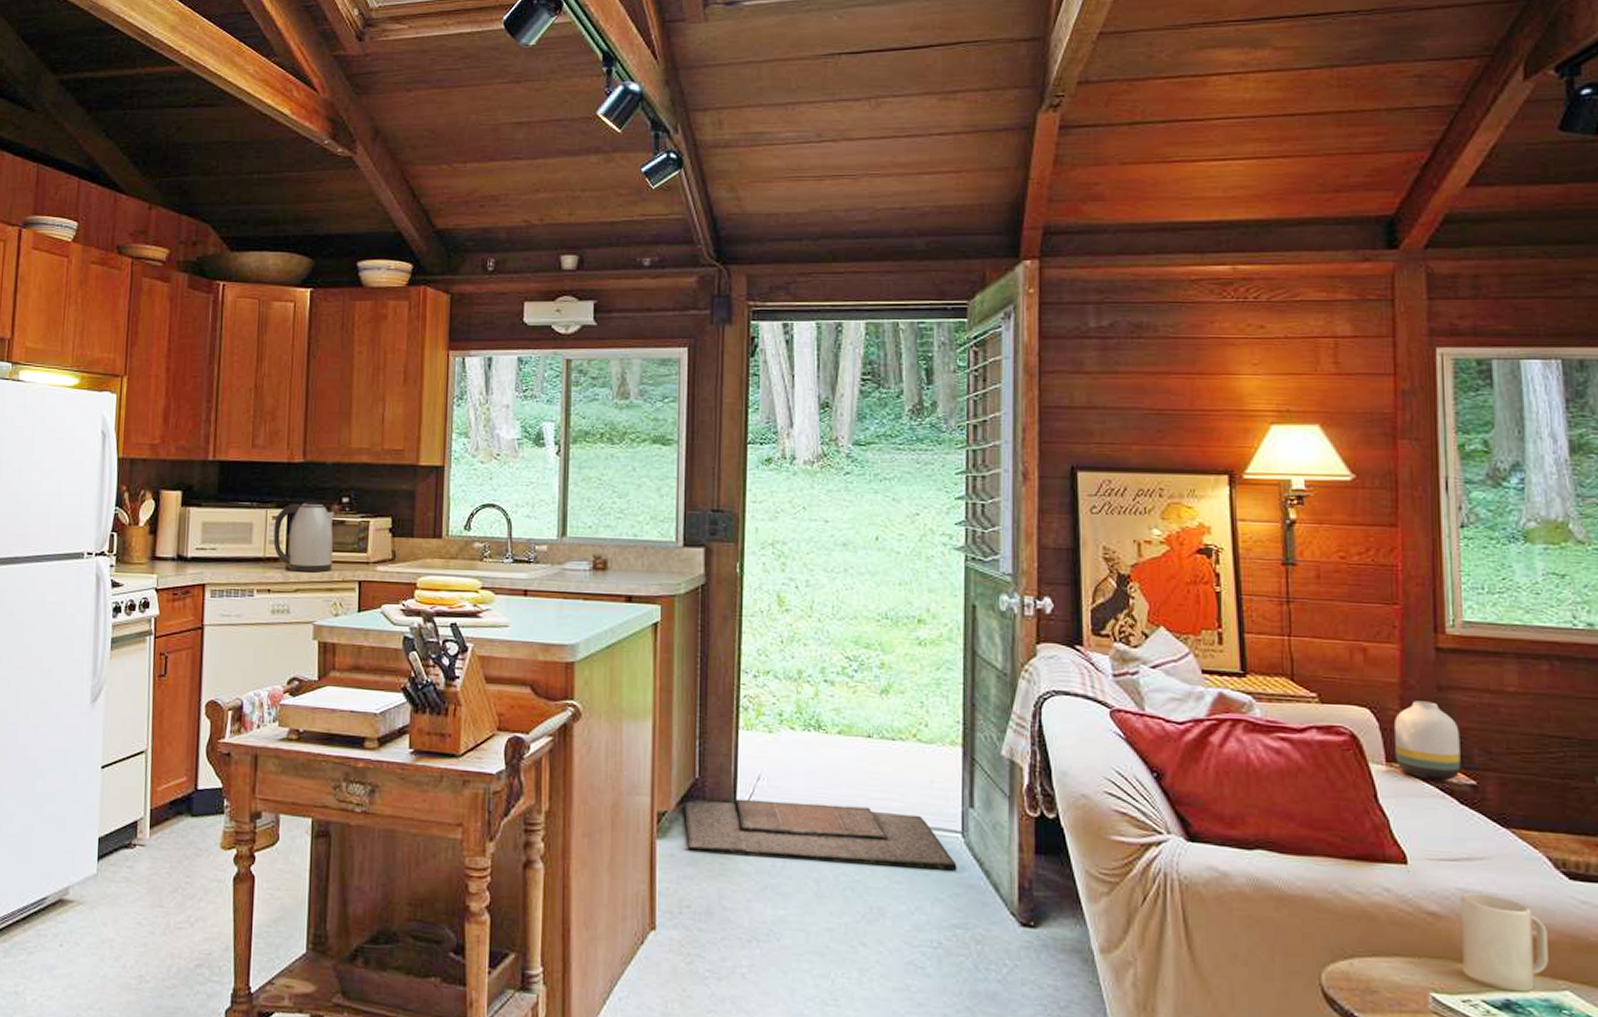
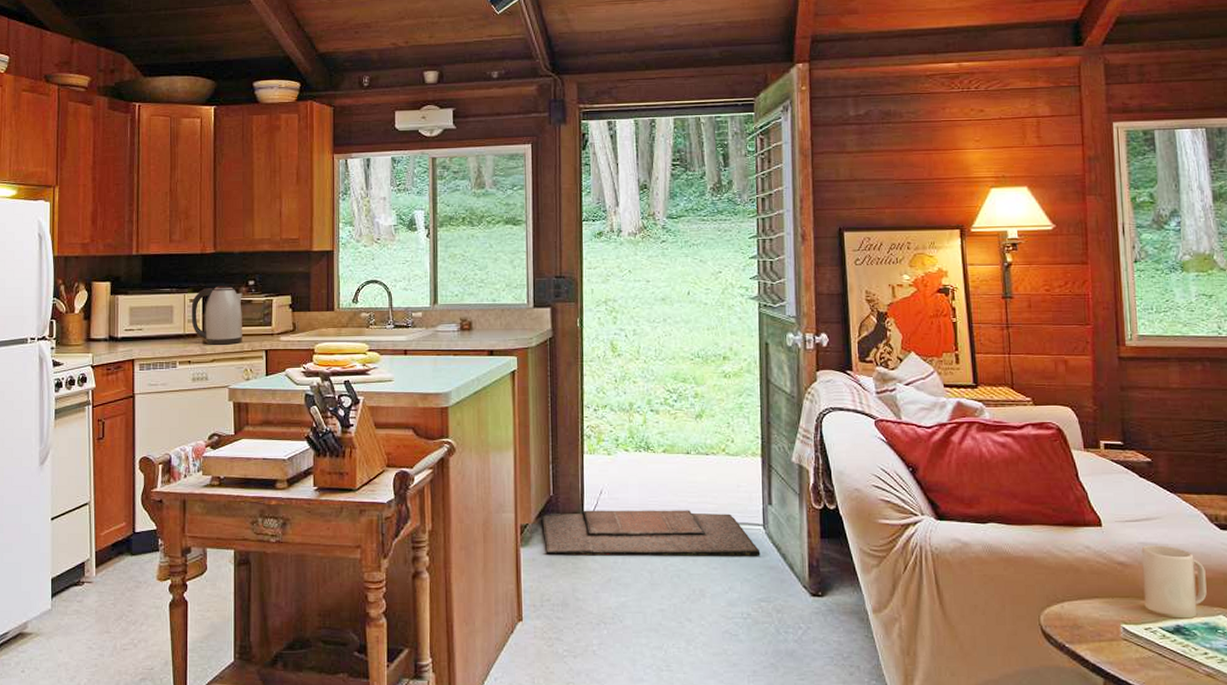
vase: present [1395,701,1461,781] -> none [1089,399,1139,460]

